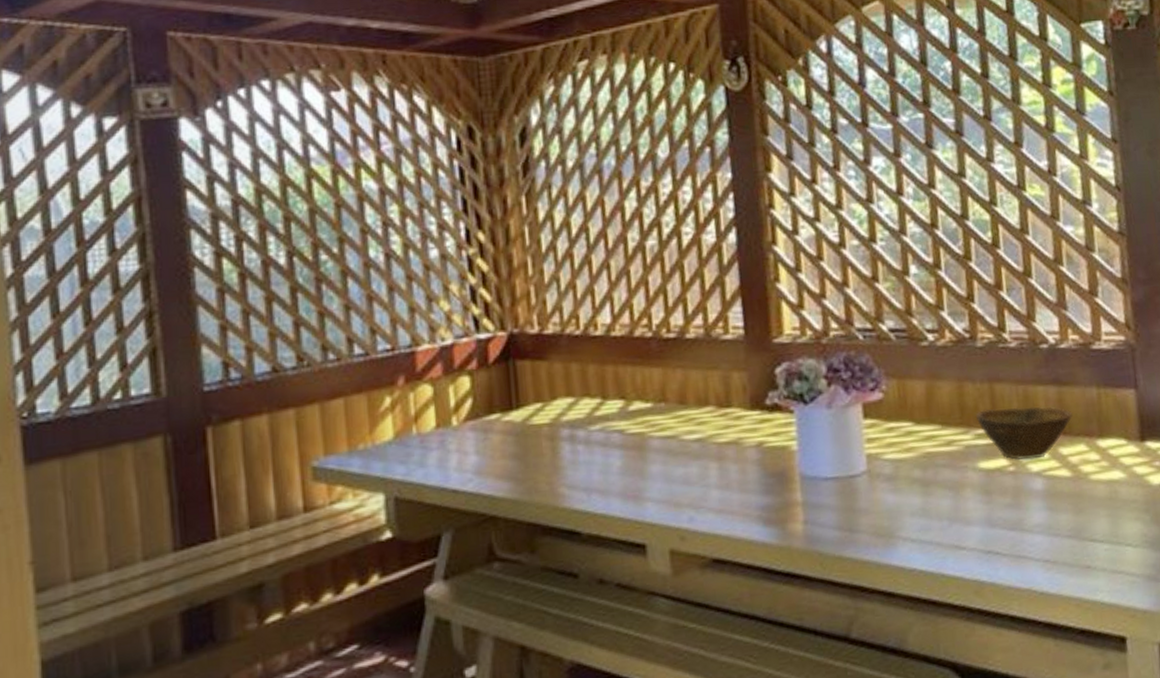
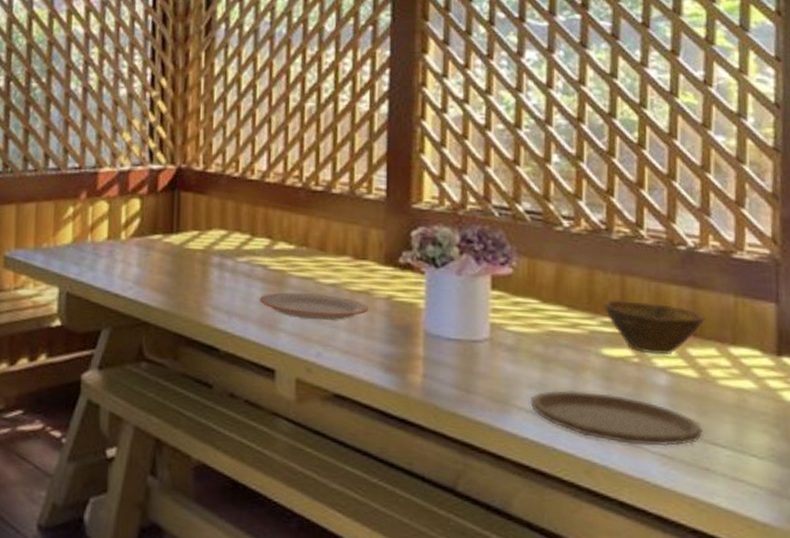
plate: none [619,452,740,483] -> present [259,292,369,321]
plate: none [915,507,1082,557] -> present [531,389,703,447]

